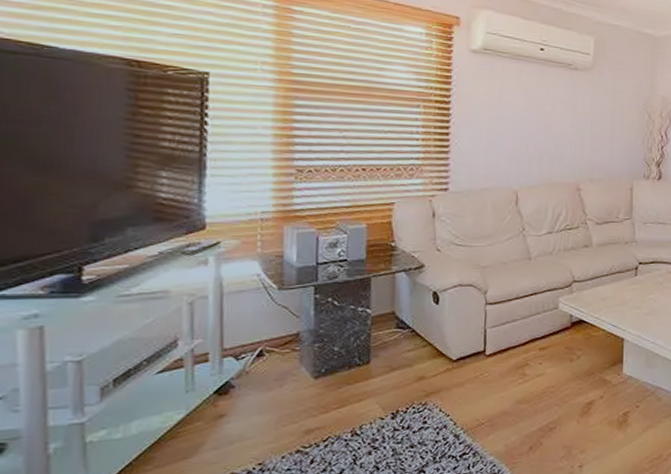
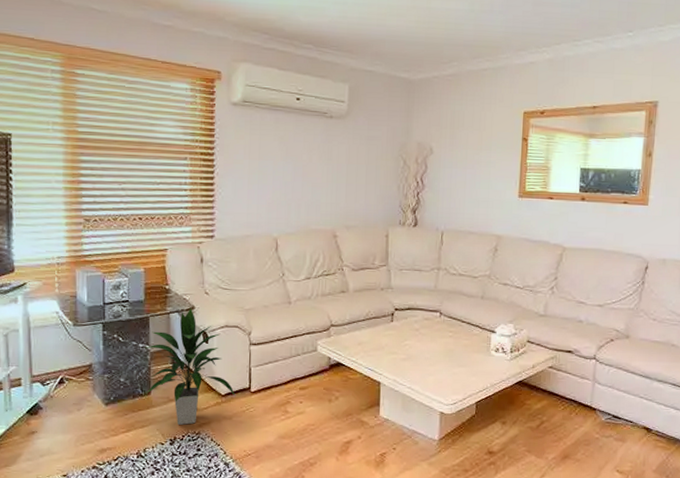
indoor plant: none [364,267,469,396] -> present [144,308,236,425]

